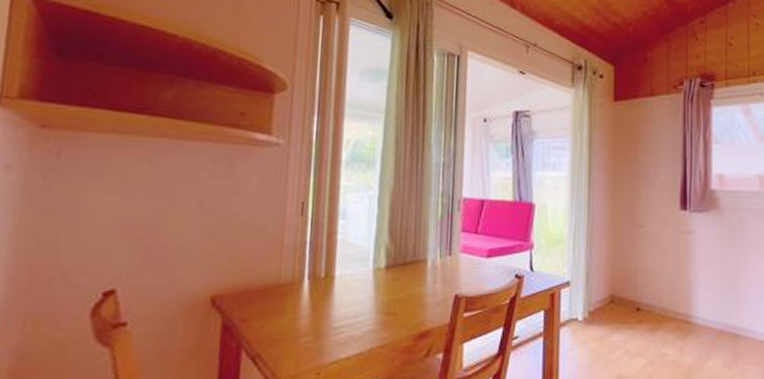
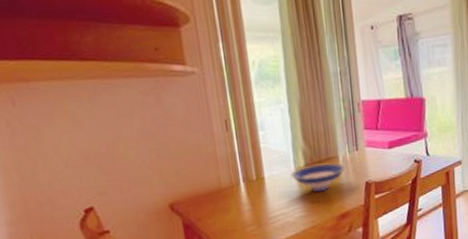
bowl: none [366,267,434,302] -> present [290,162,346,192]

